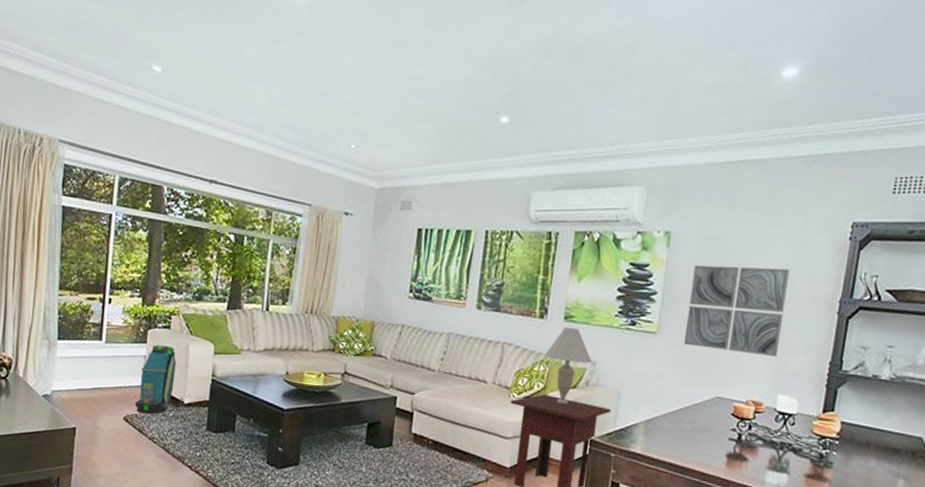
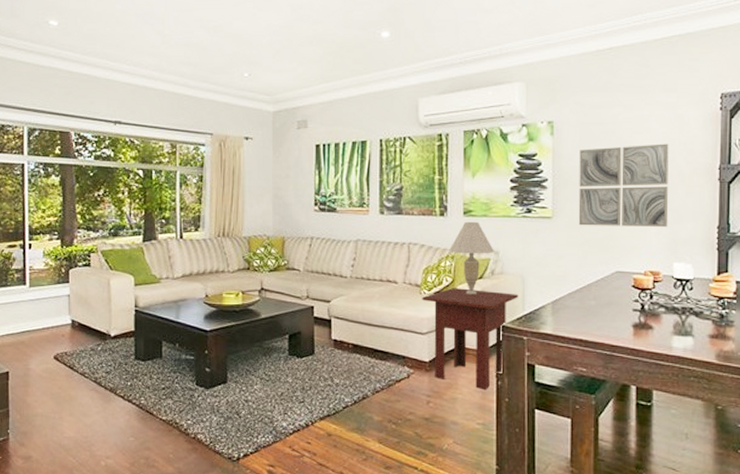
backpack: present [135,345,176,415] -> none [64,283,99,351]

